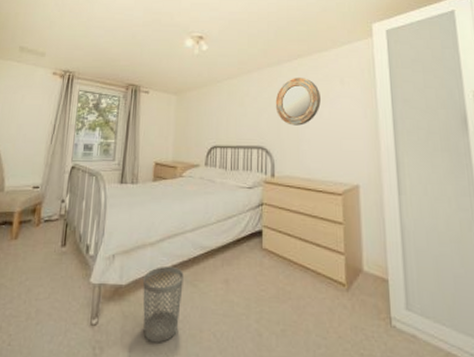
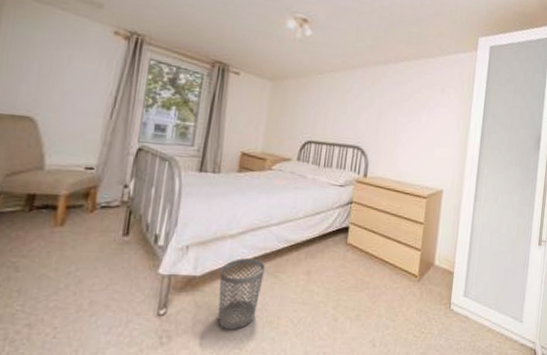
home mirror: present [275,78,321,126] -> none [376,80,421,130]

